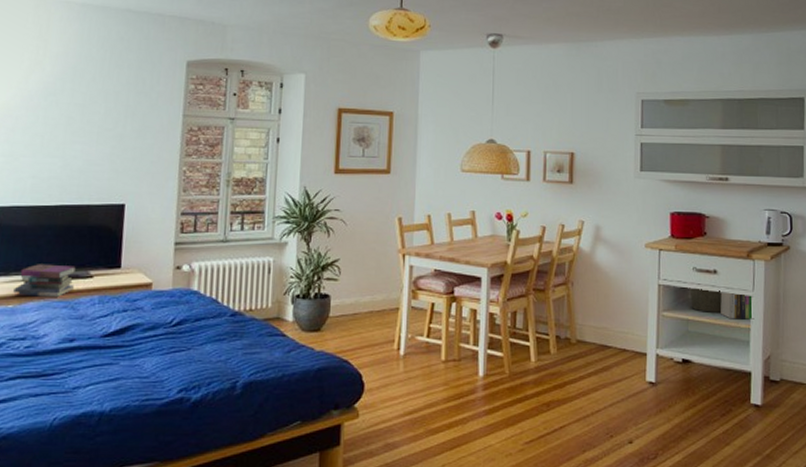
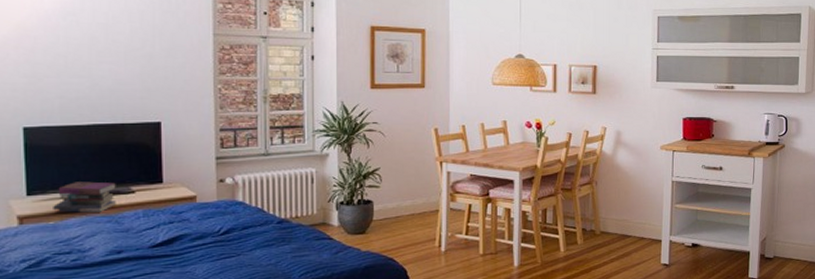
basket: present [689,287,722,312] -> none [698,183,726,204]
books: present [720,293,754,319] -> none [725,186,753,209]

